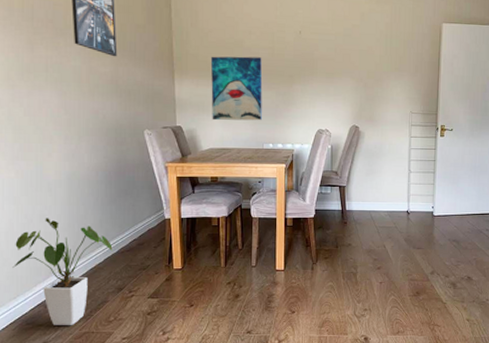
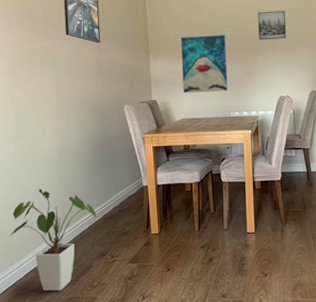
wall art: none [298,34,330,67] -> present [257,11,287,40]

